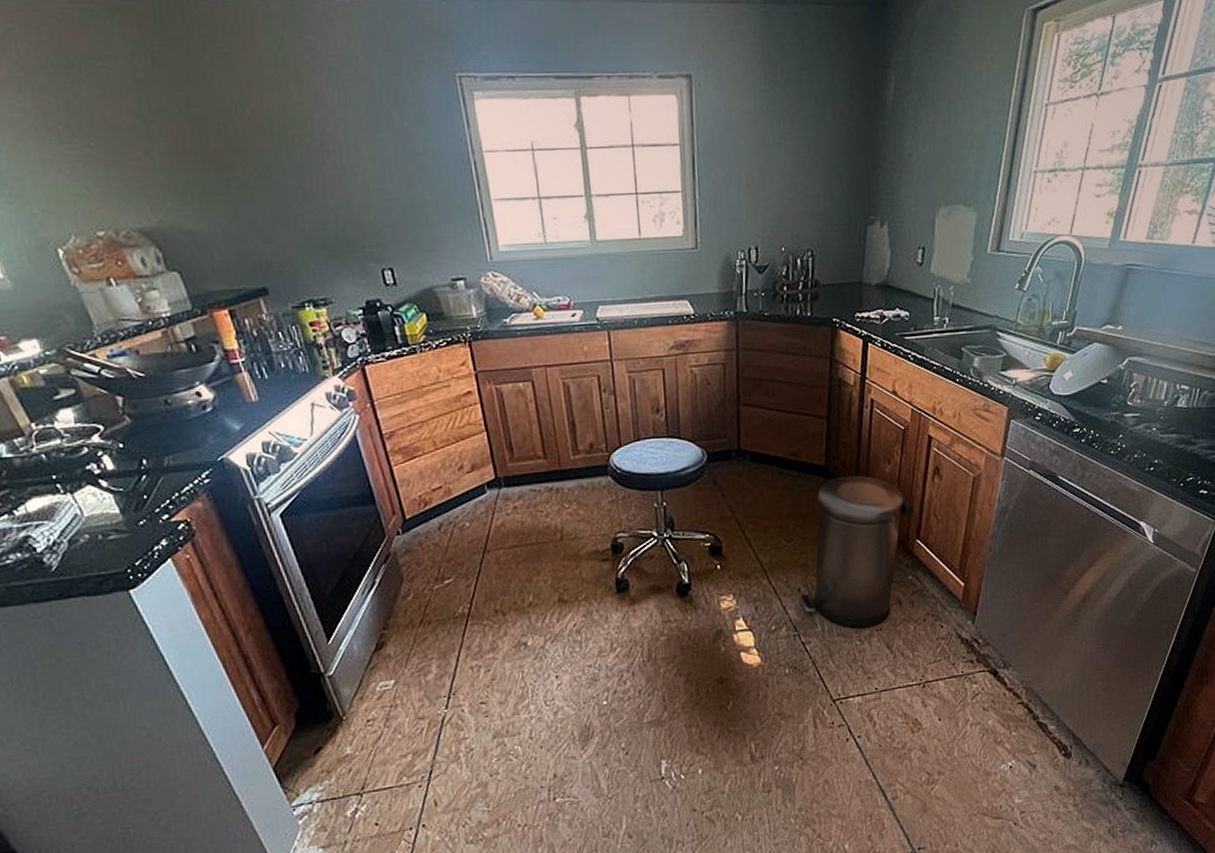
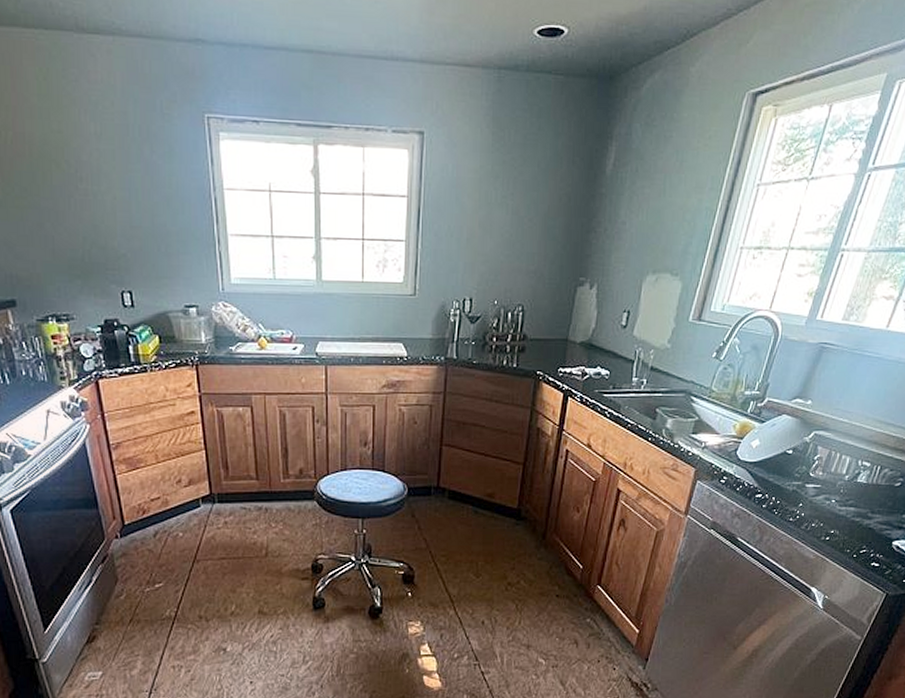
pedal bin: present [799,475,915,629] -> none [482,521,598,664]

